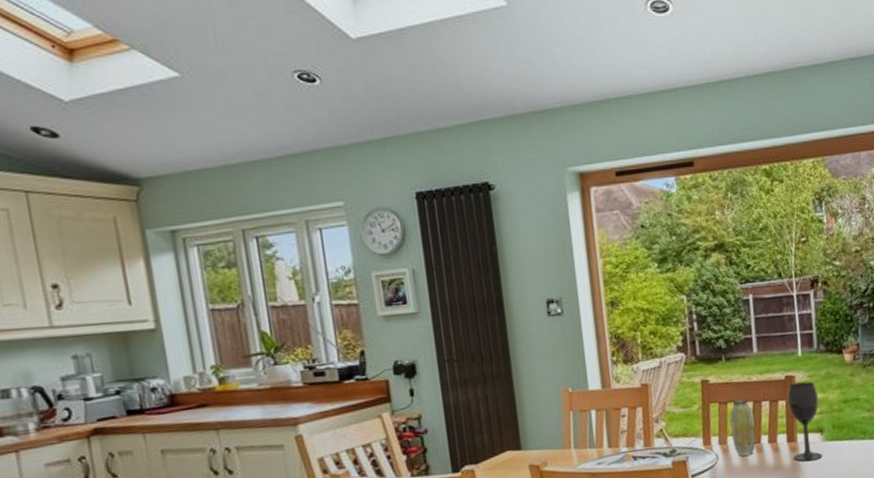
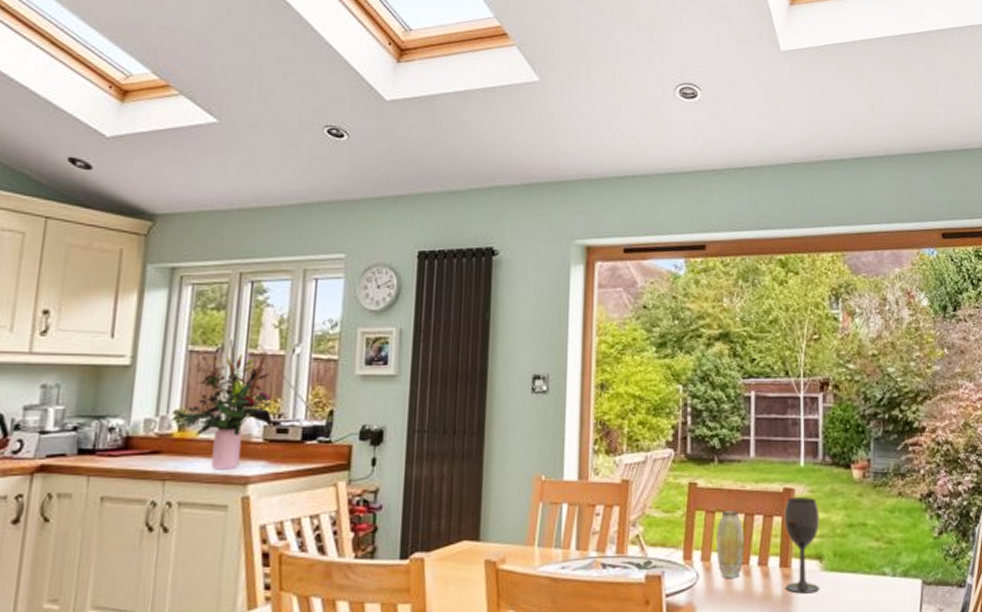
bouquet: none [209,306,309,415] -> present [172,352,273,470]

